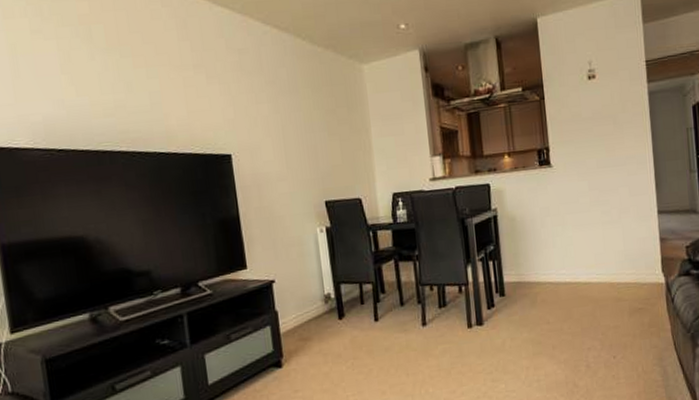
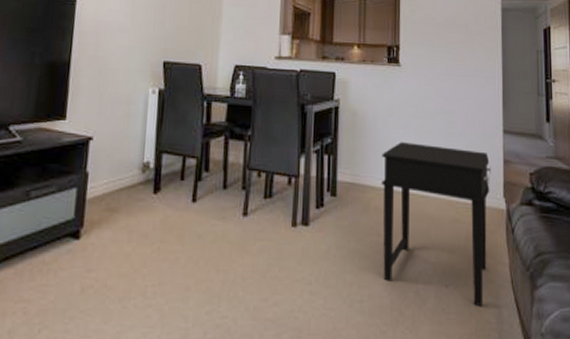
side table: none [543,234,651,370] -> present [382,142,491,308]

